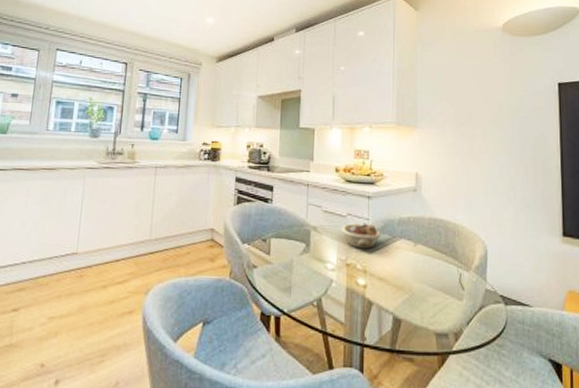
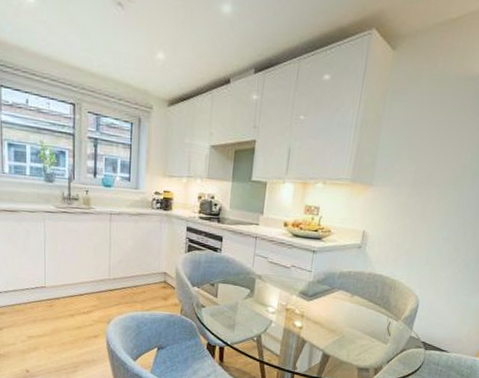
succulent planter: present [341,223,381,249] -> none [284,274,321,297]

